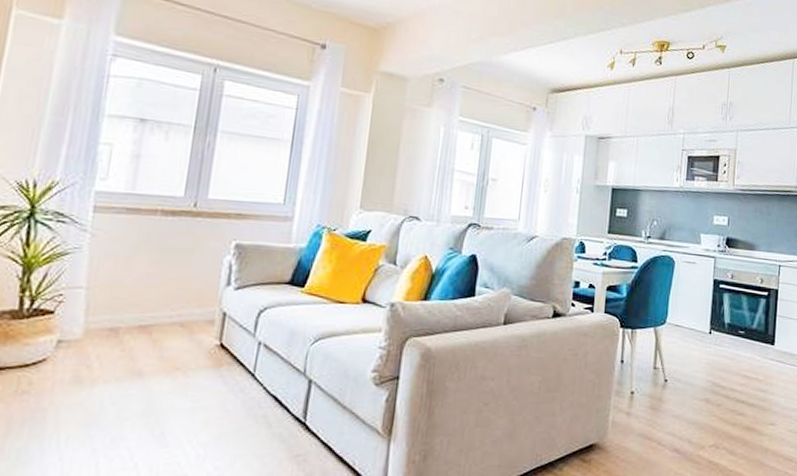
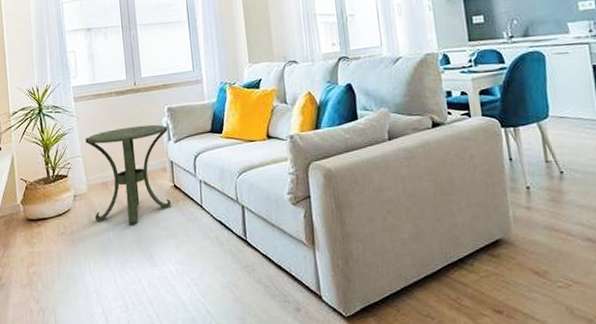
side table: none [84,259,230,389] -> present [85,124,171,224]

